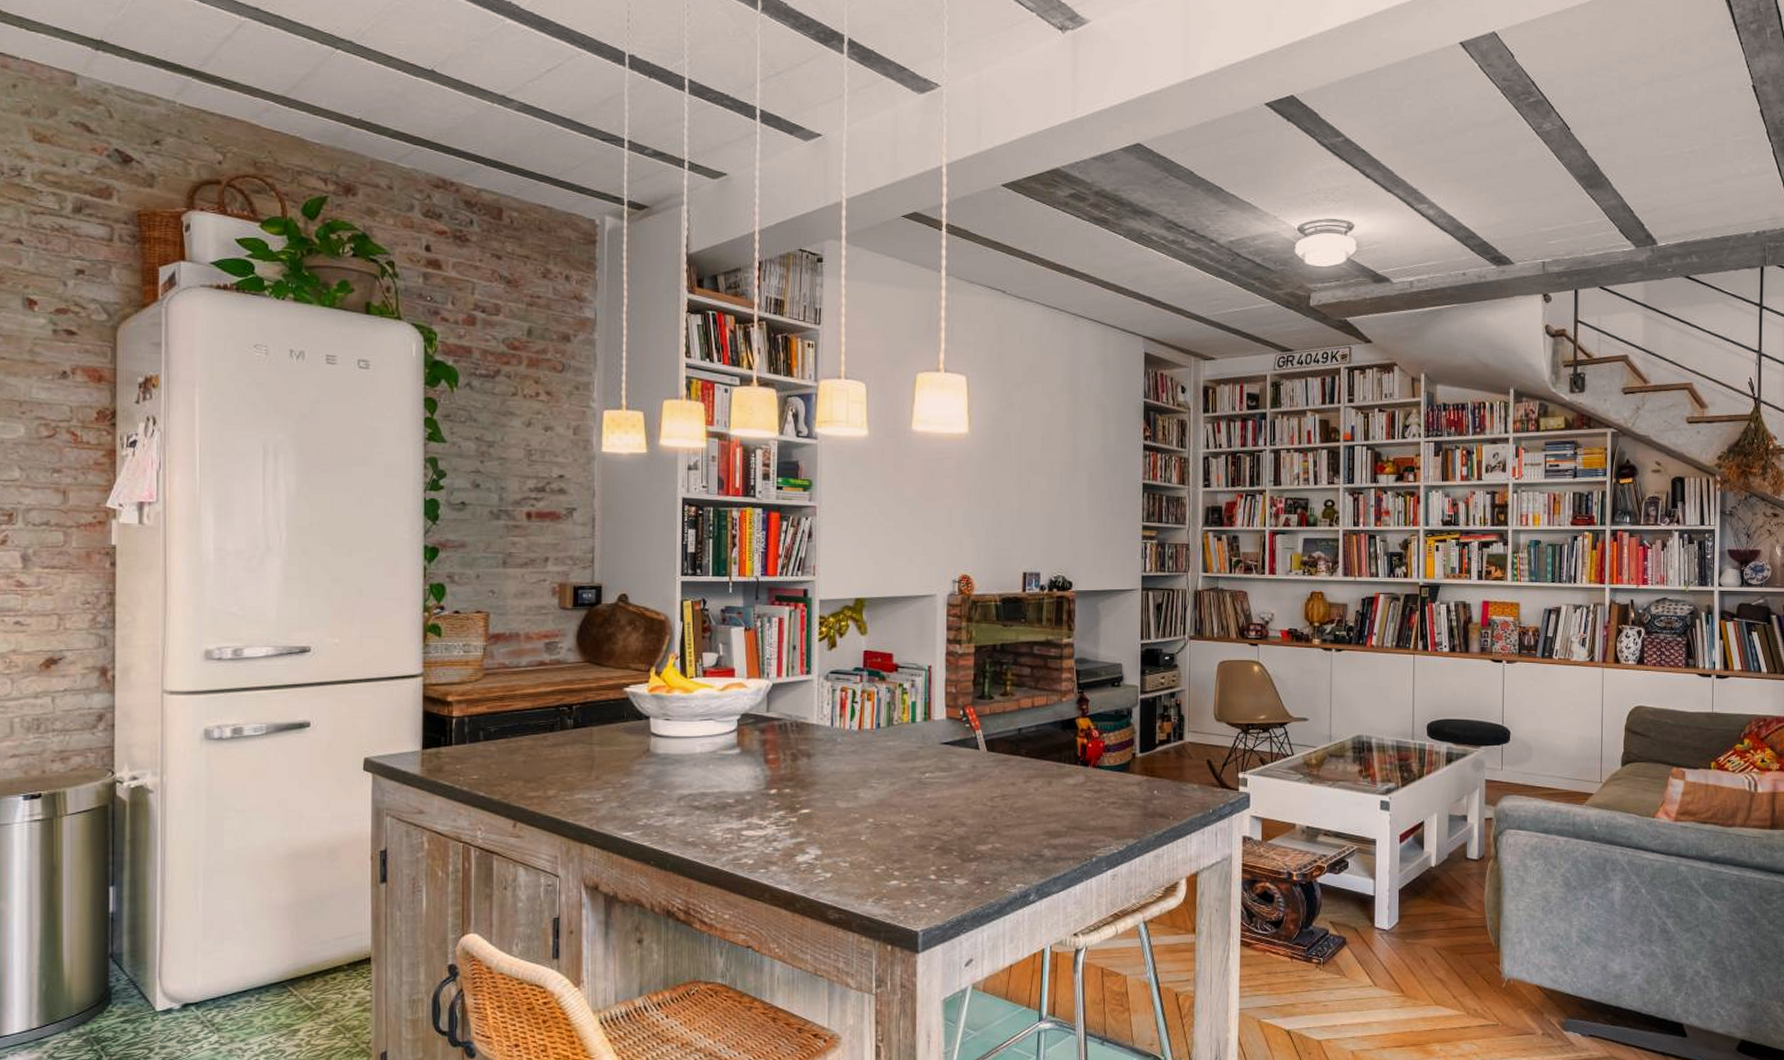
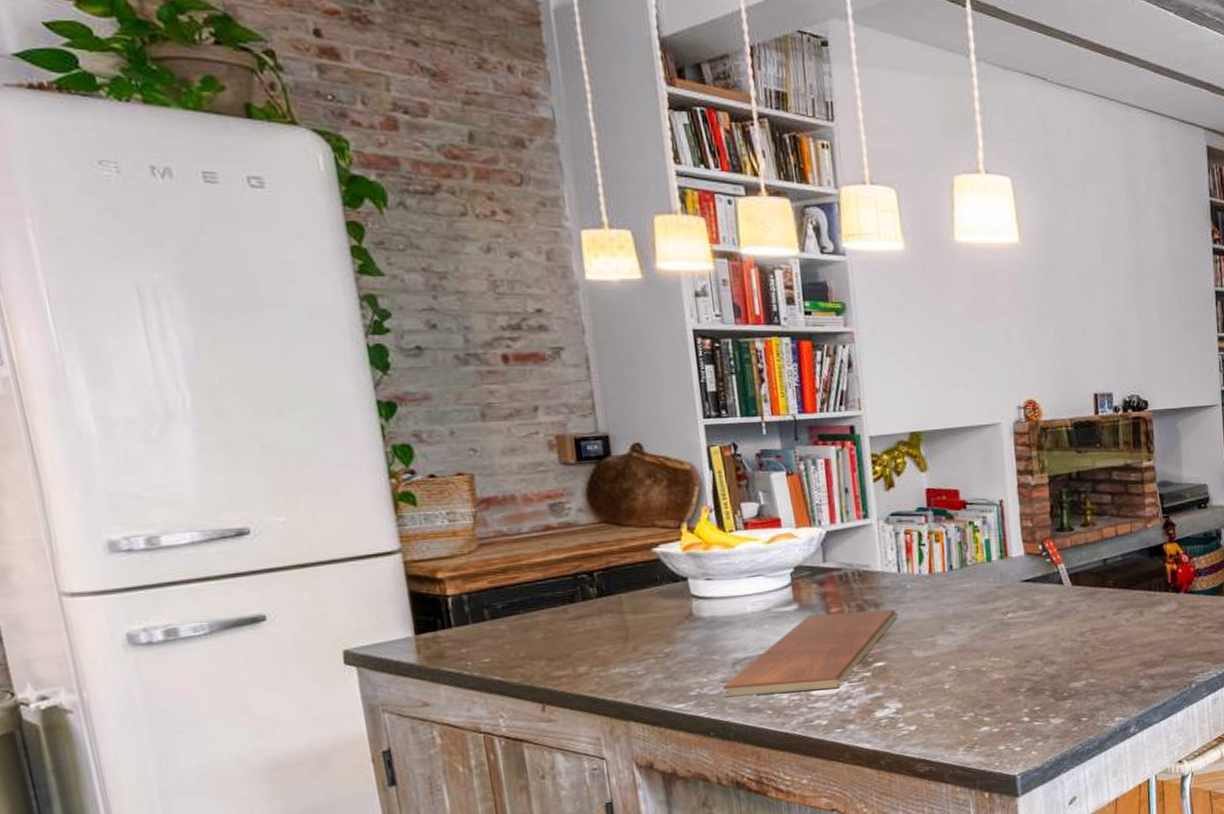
chopping board: none [666,760,827,831] -> present [722,609,898,698]

